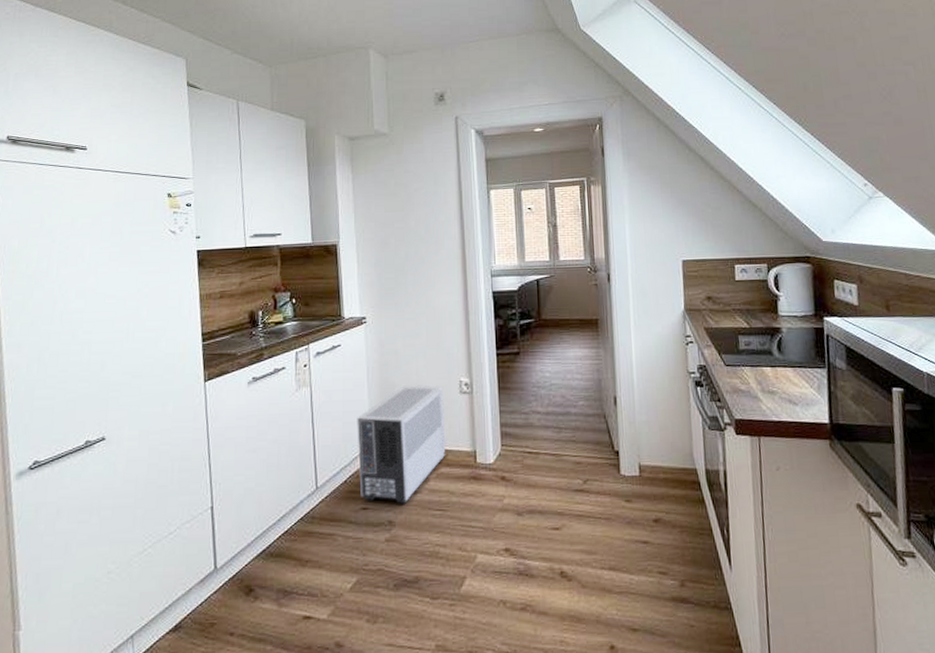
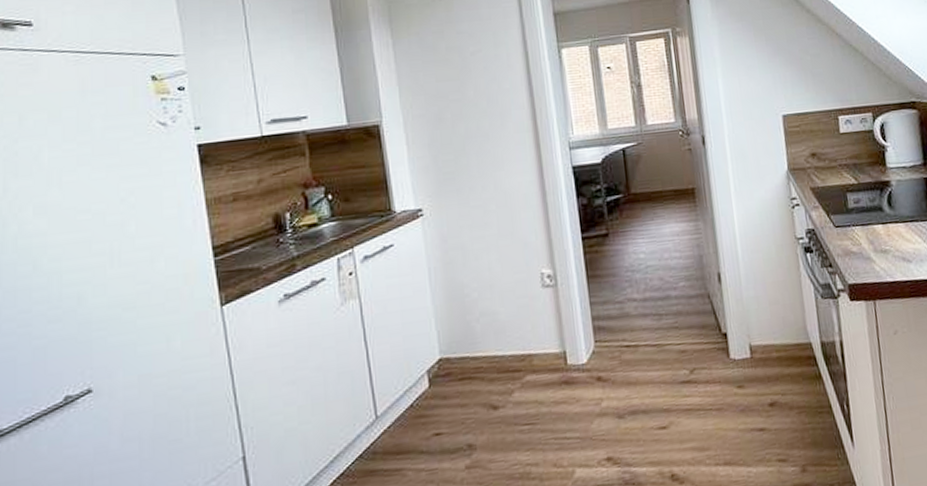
air purifier: present [357,385,446,504] -> none [420,281,531,425]

